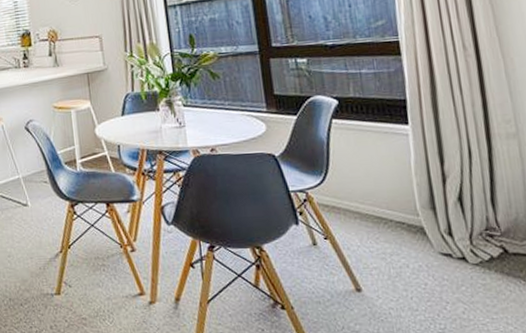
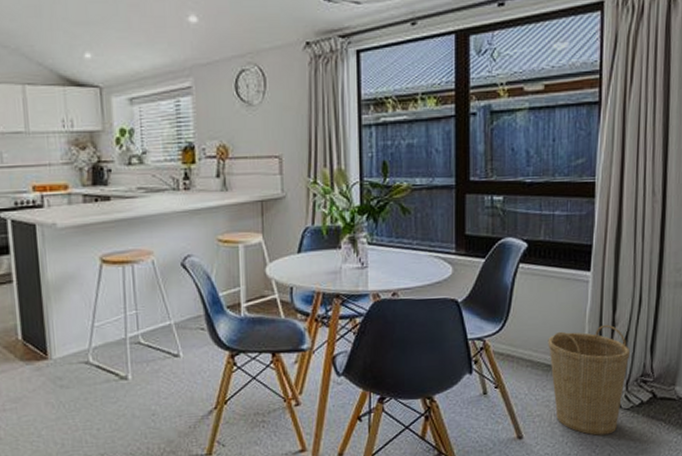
basket: none [373,176,469,291] -> present [547,324,631,436]

